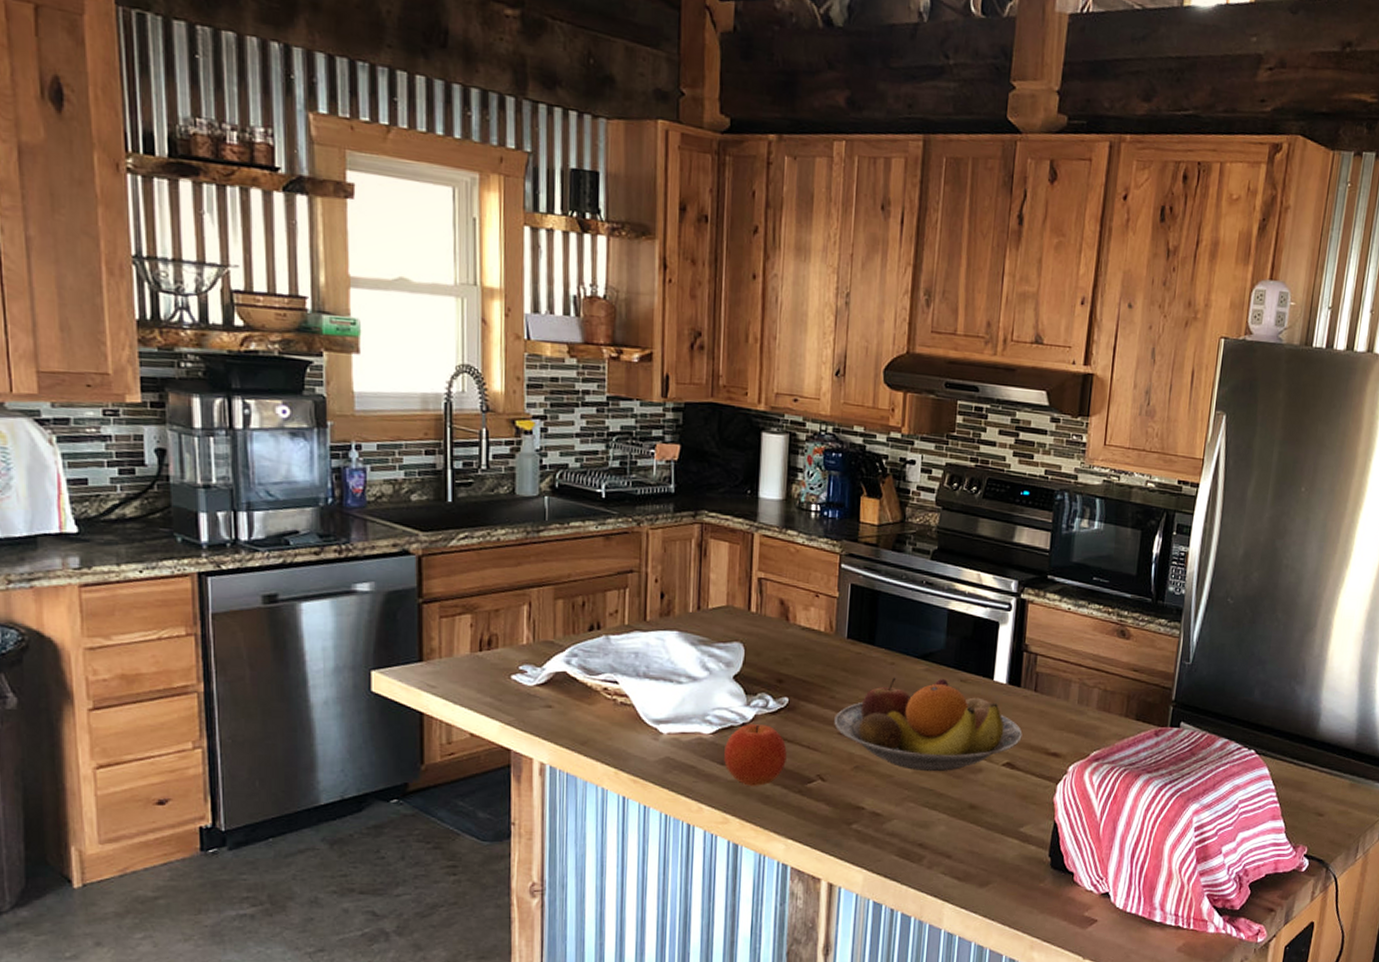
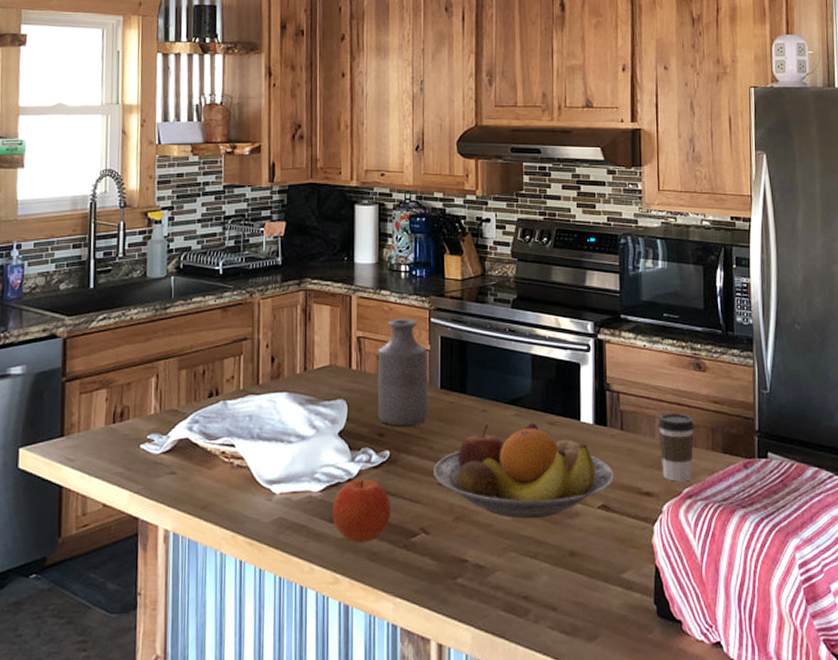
bottle: none [777,561,836,674] -> present [377,319,428,426]
coffee cup: none [1072,678,1111,745] -> present [658,413,694,482]

